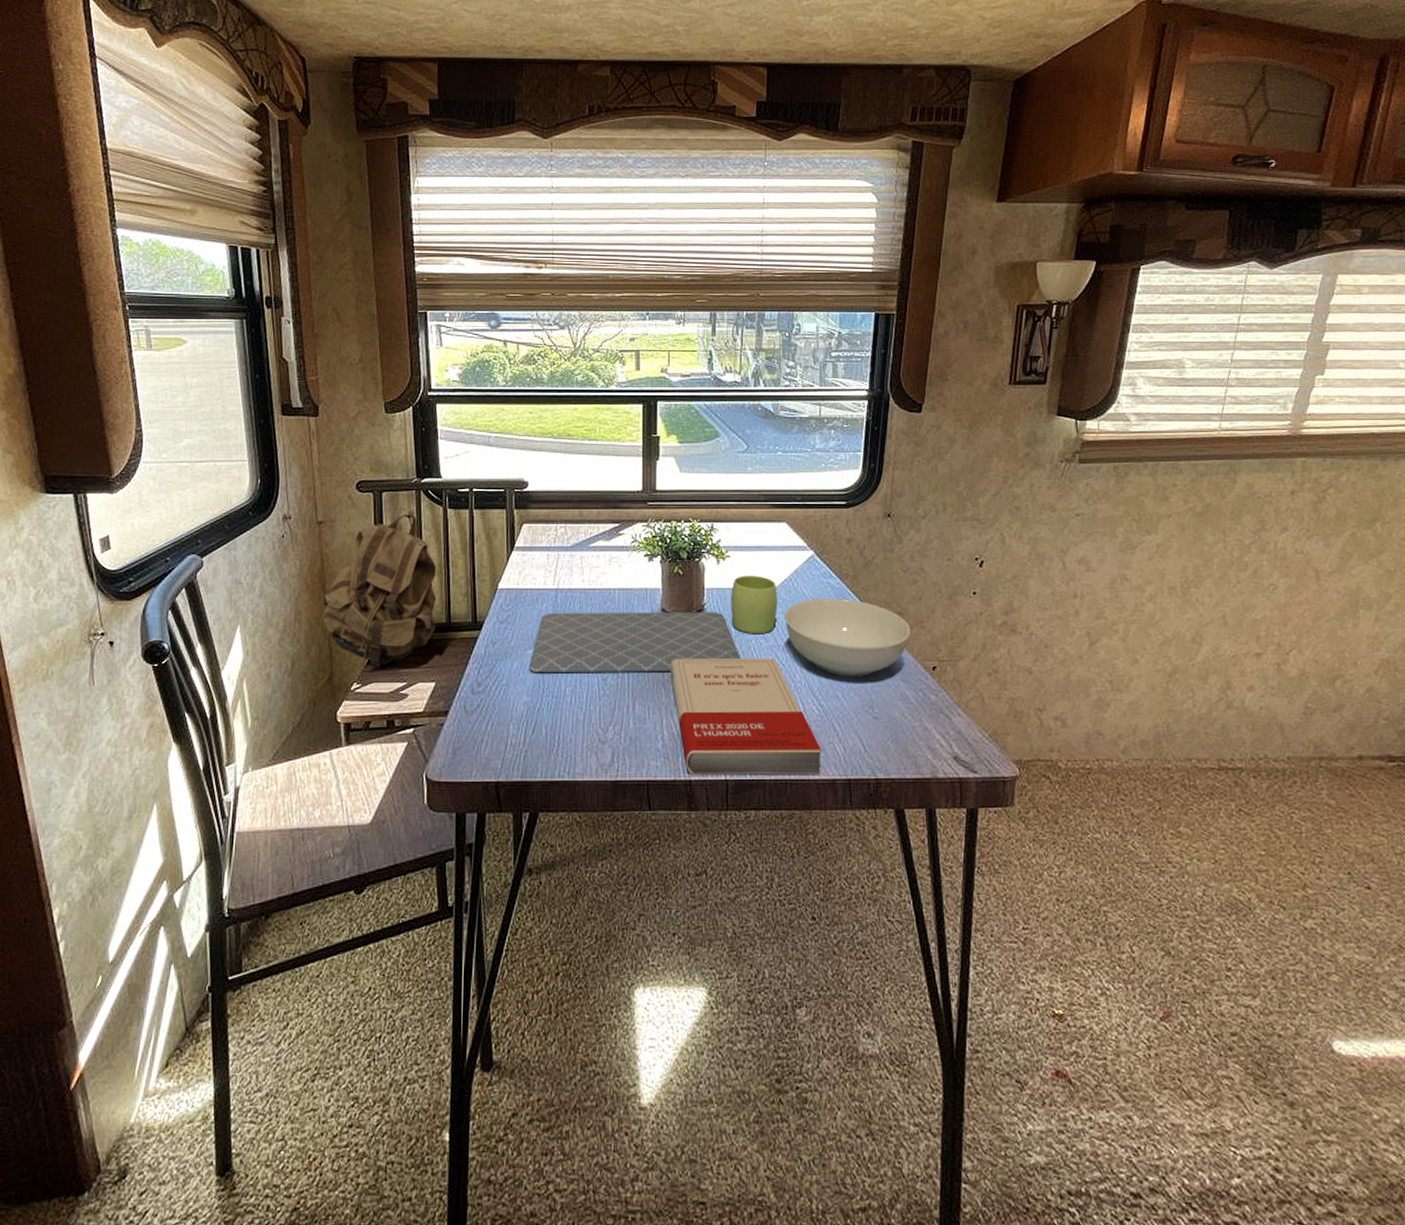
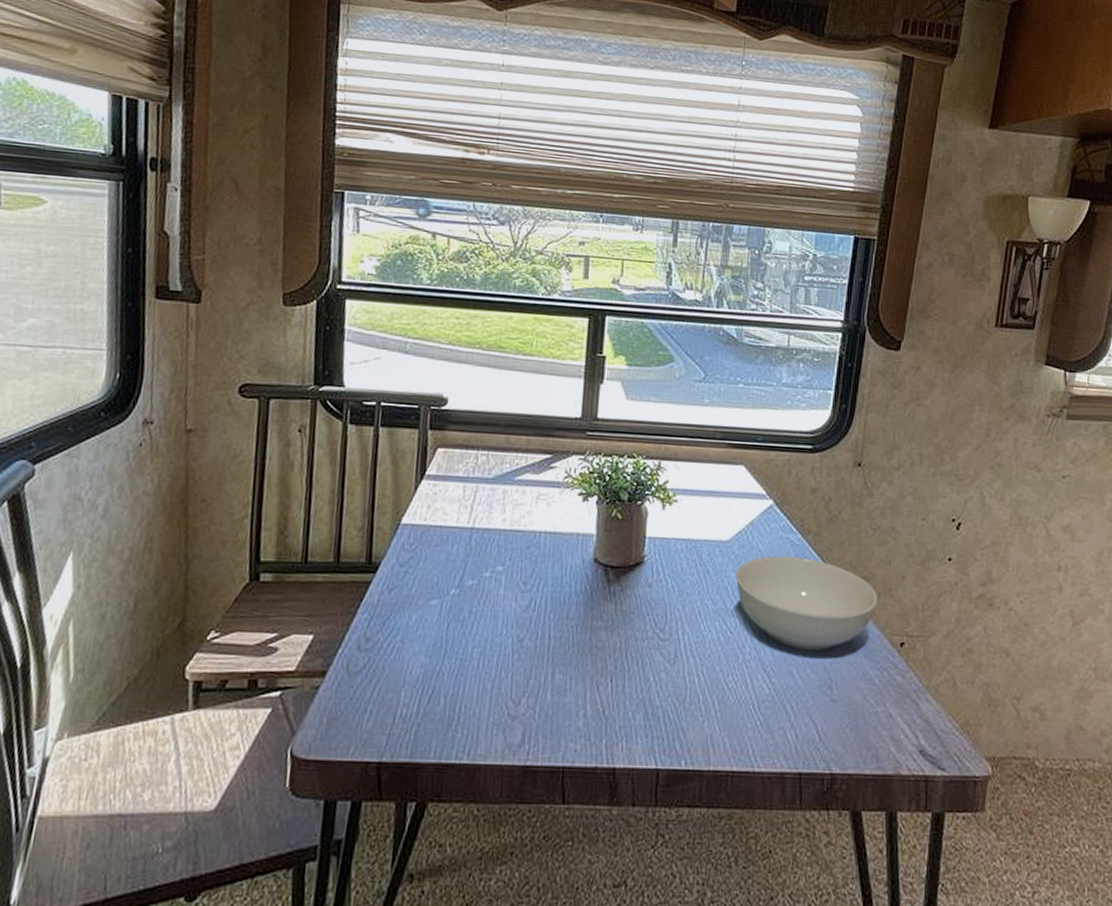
backpack: present [323,514,437,668] -> none [180,427,328,614]
placemat: present [528,611,741,674] -> none [429,556,683,636]
book: present [670,658,822,775] -> none [598,619,770,766]
mug: present [731,575,778,635] -> none [674,524,730,595]

